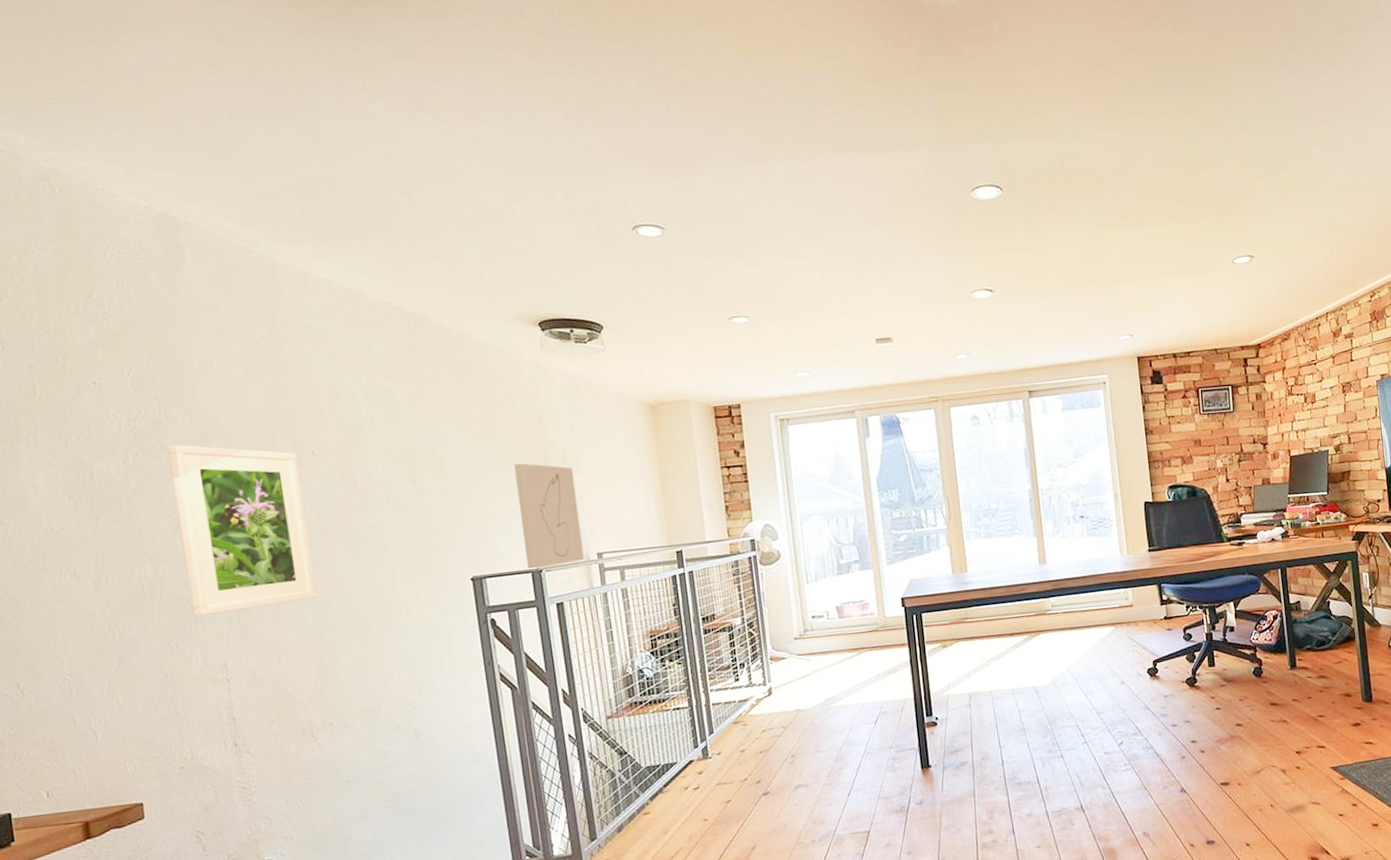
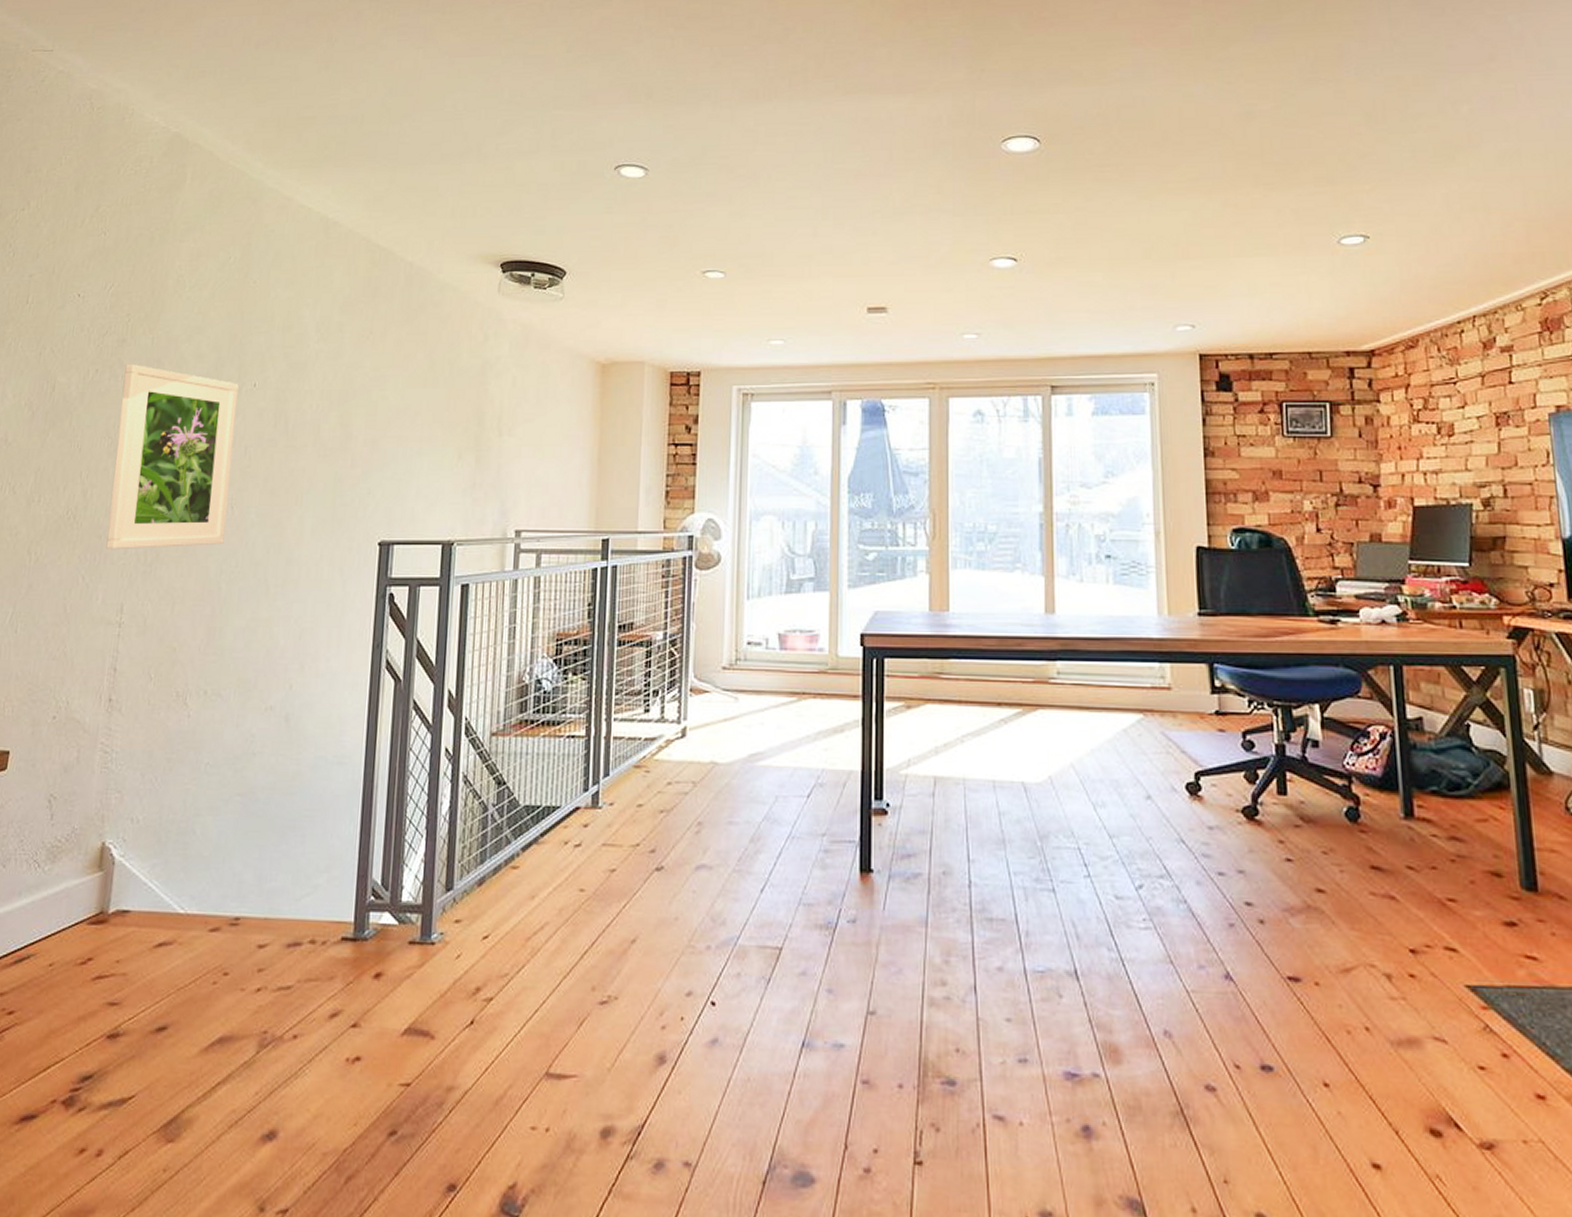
wall art: present [514,463,584,569] -> none [440,417,507,540]

